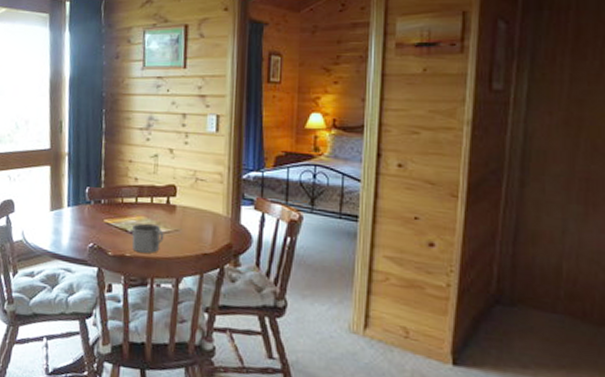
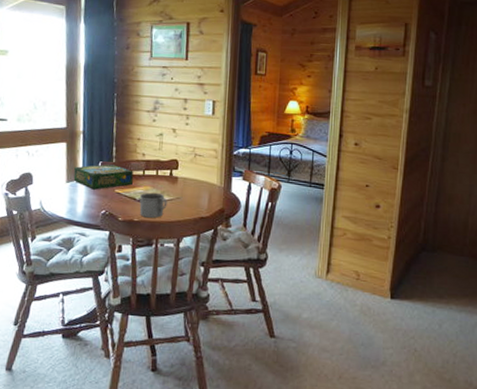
board game: none [58,190,125,220] -> present [73,164,134,190]

